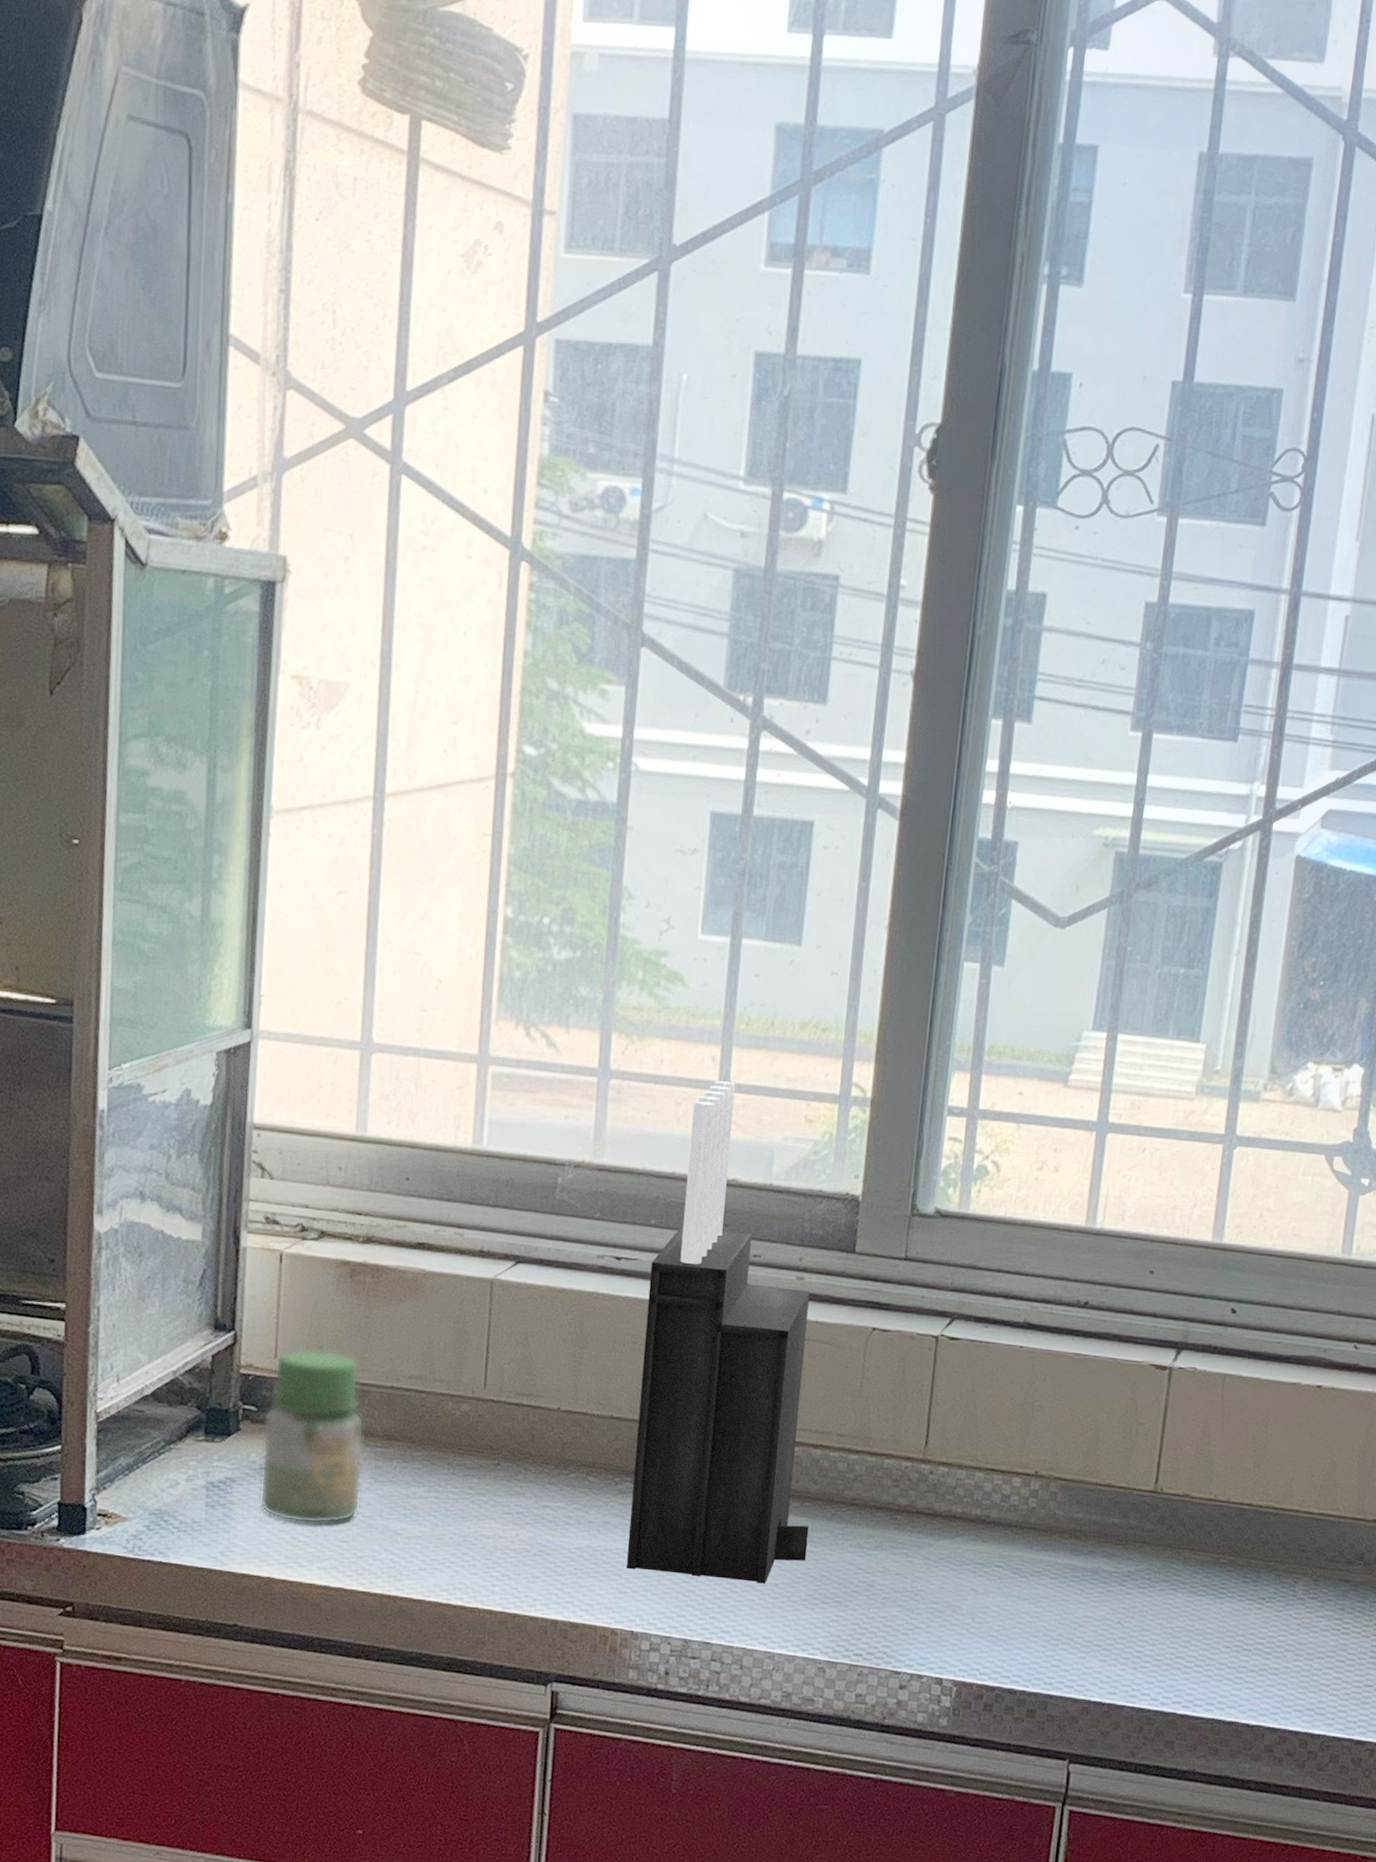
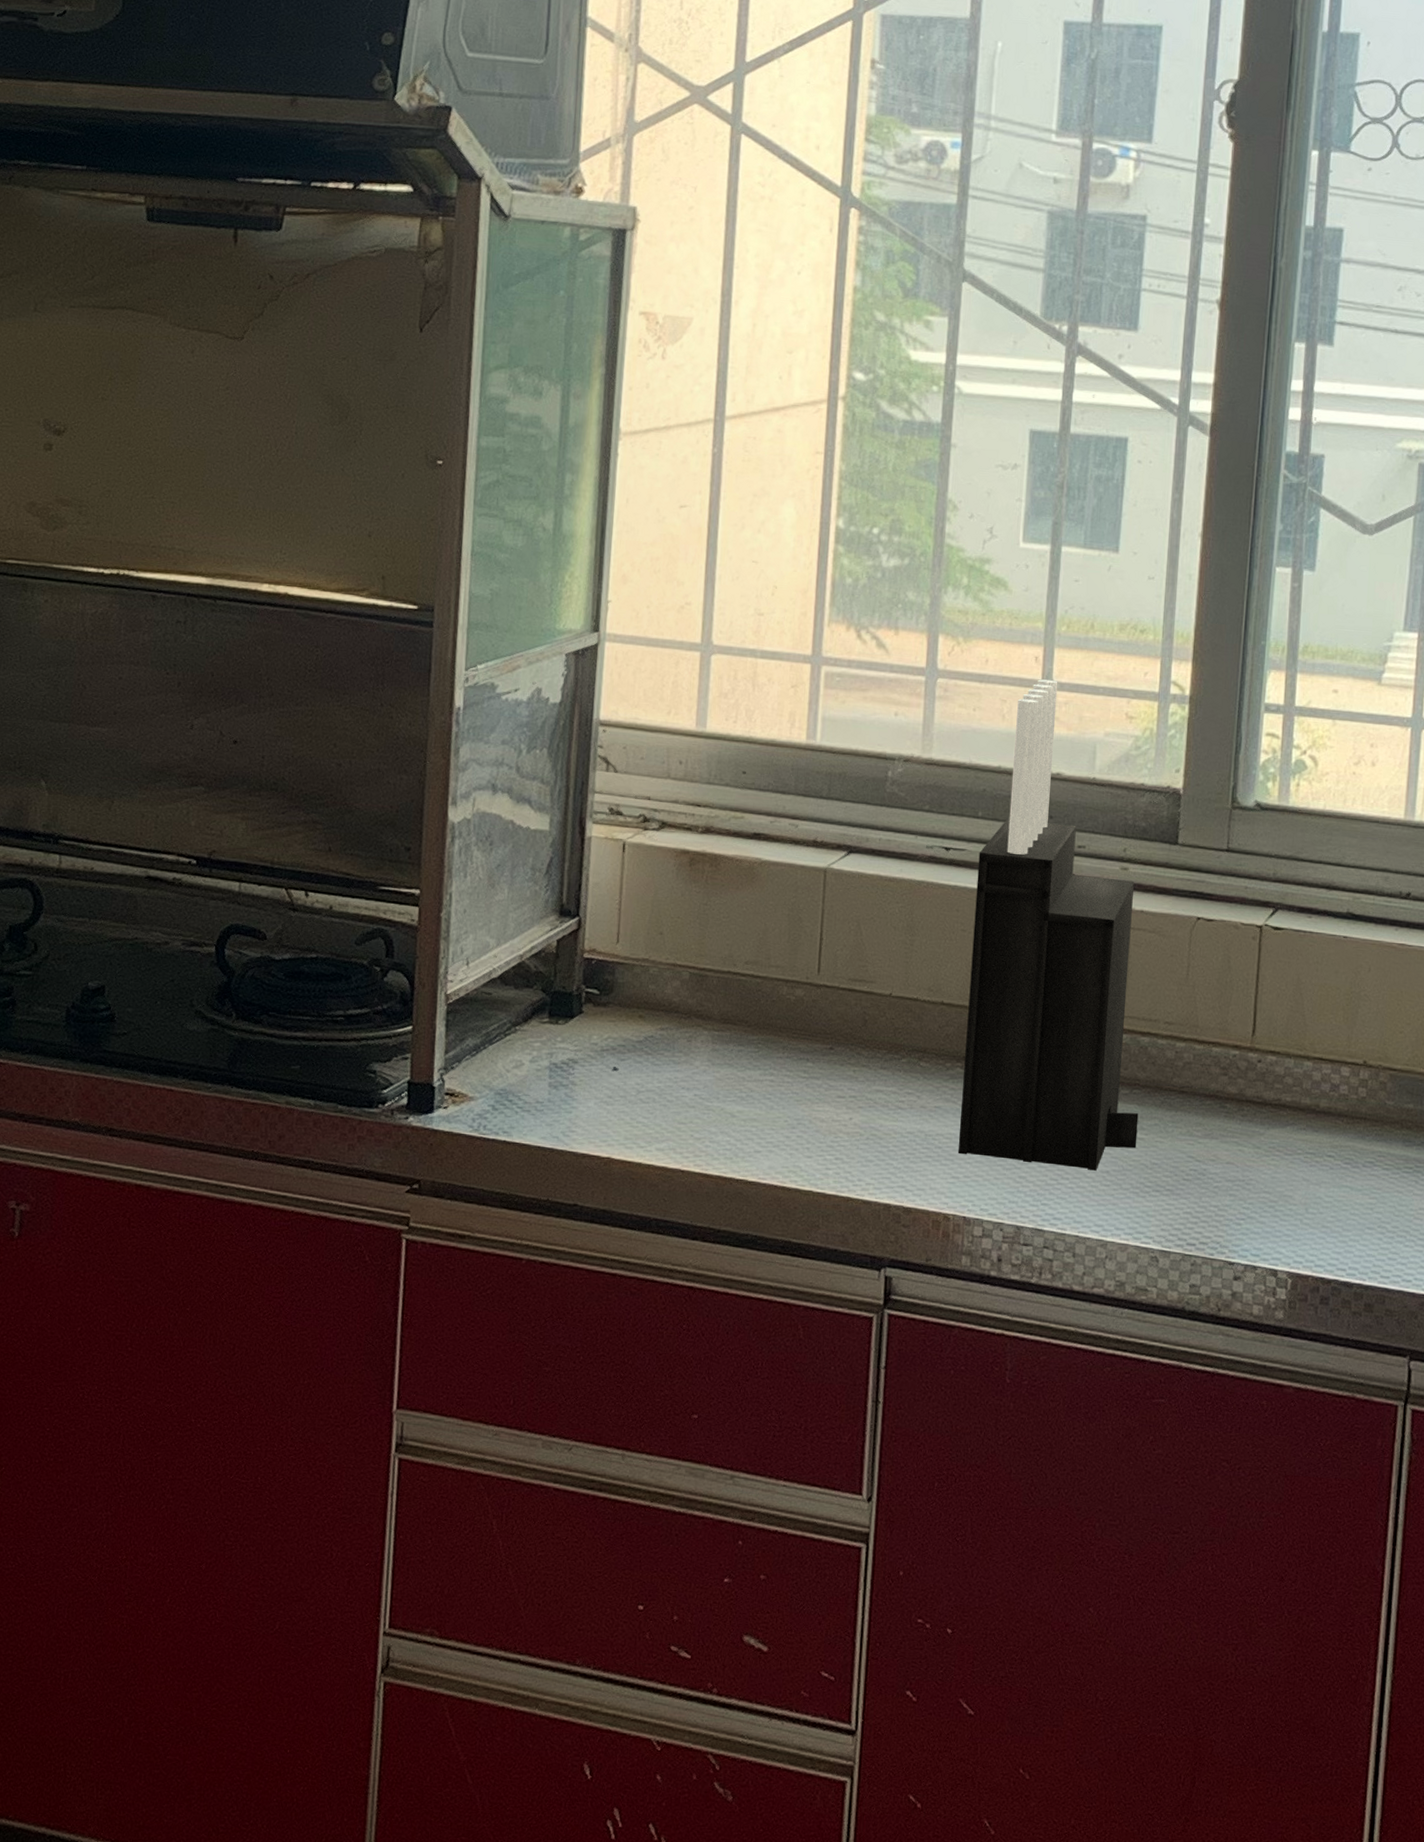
jar: present [260,1349,365,1524] -> none [600,934,702,1106]

